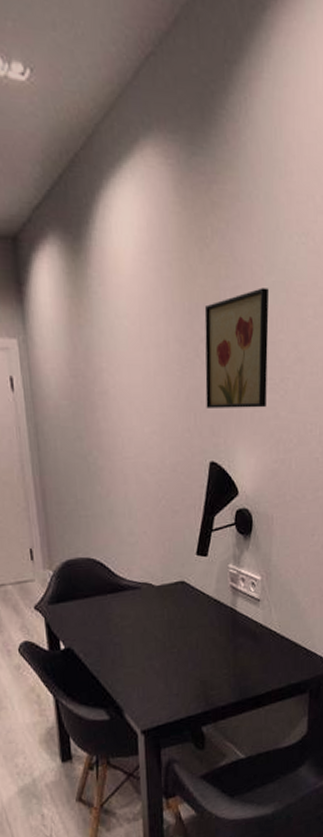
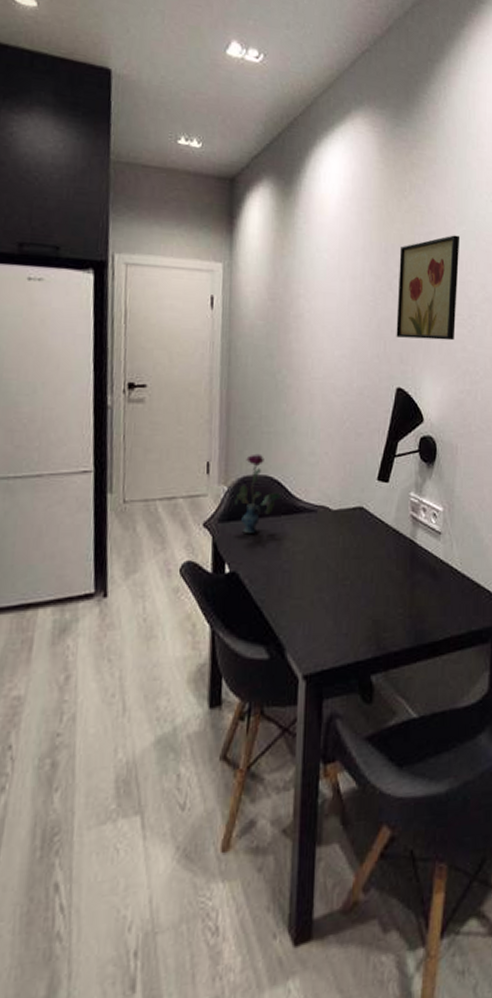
vase: none [61,537,105,613] -> present [234,453,281,533]

